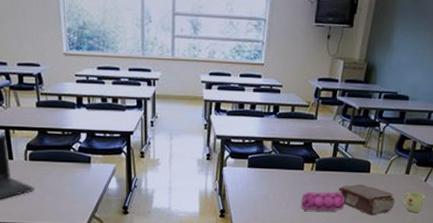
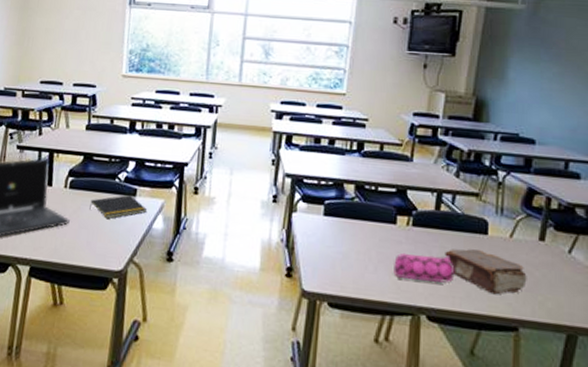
notepad: none [50,162,102,183] -> present [89,194,148,219]
mug: present [403,192,426,213] -> none [538,266,572,297]

